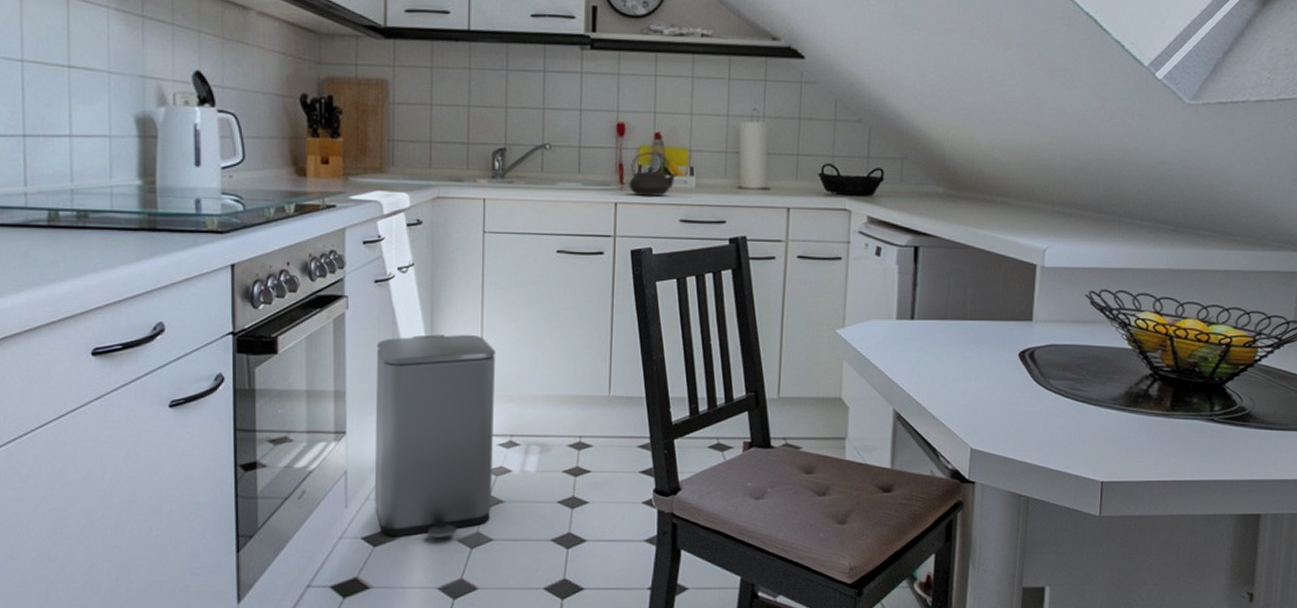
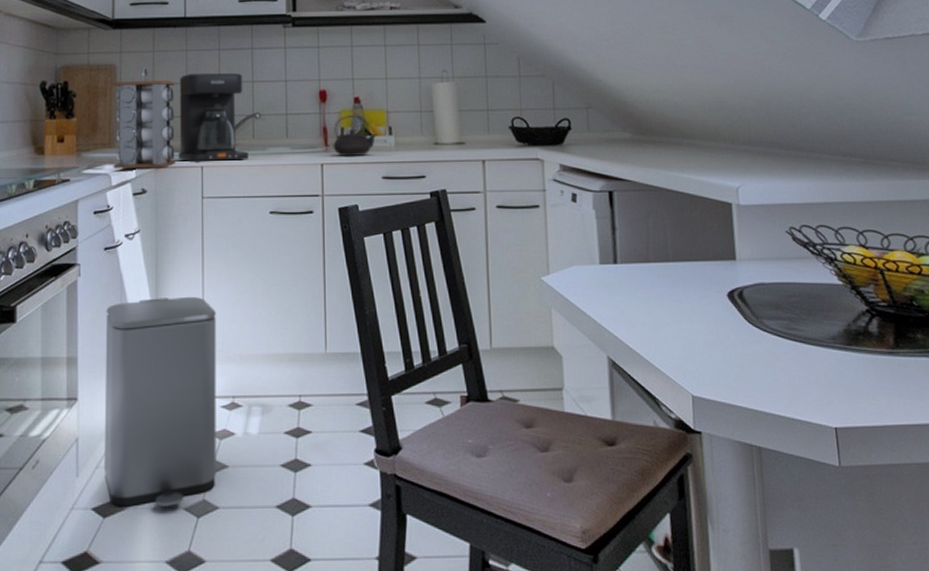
spice rack: none [385,84,456,200] -> present [113,66,176,170]
coffee maker: none [457,95,536,196] -> present [178,72,248,164]

